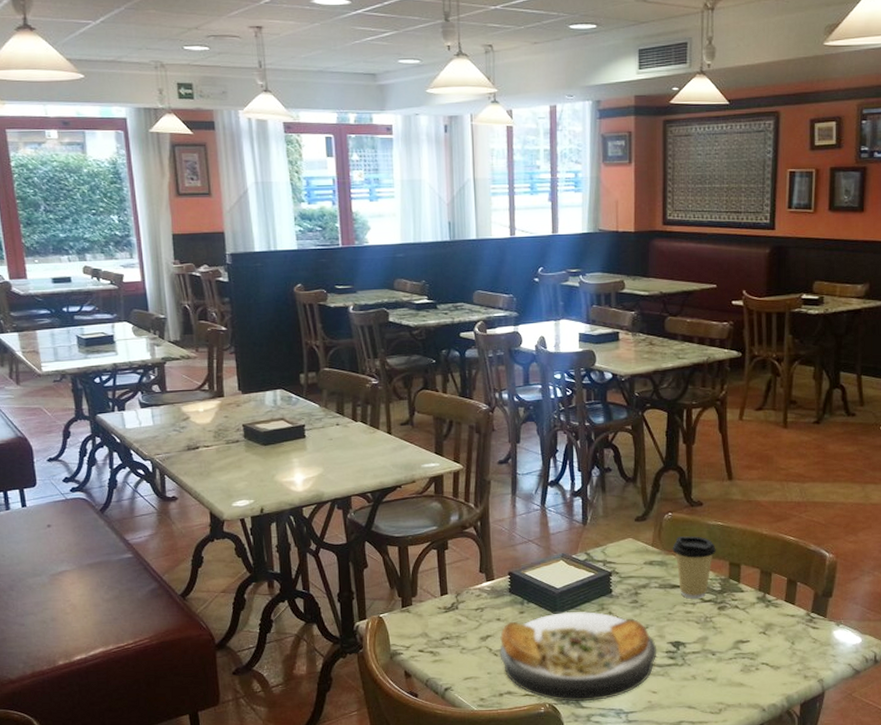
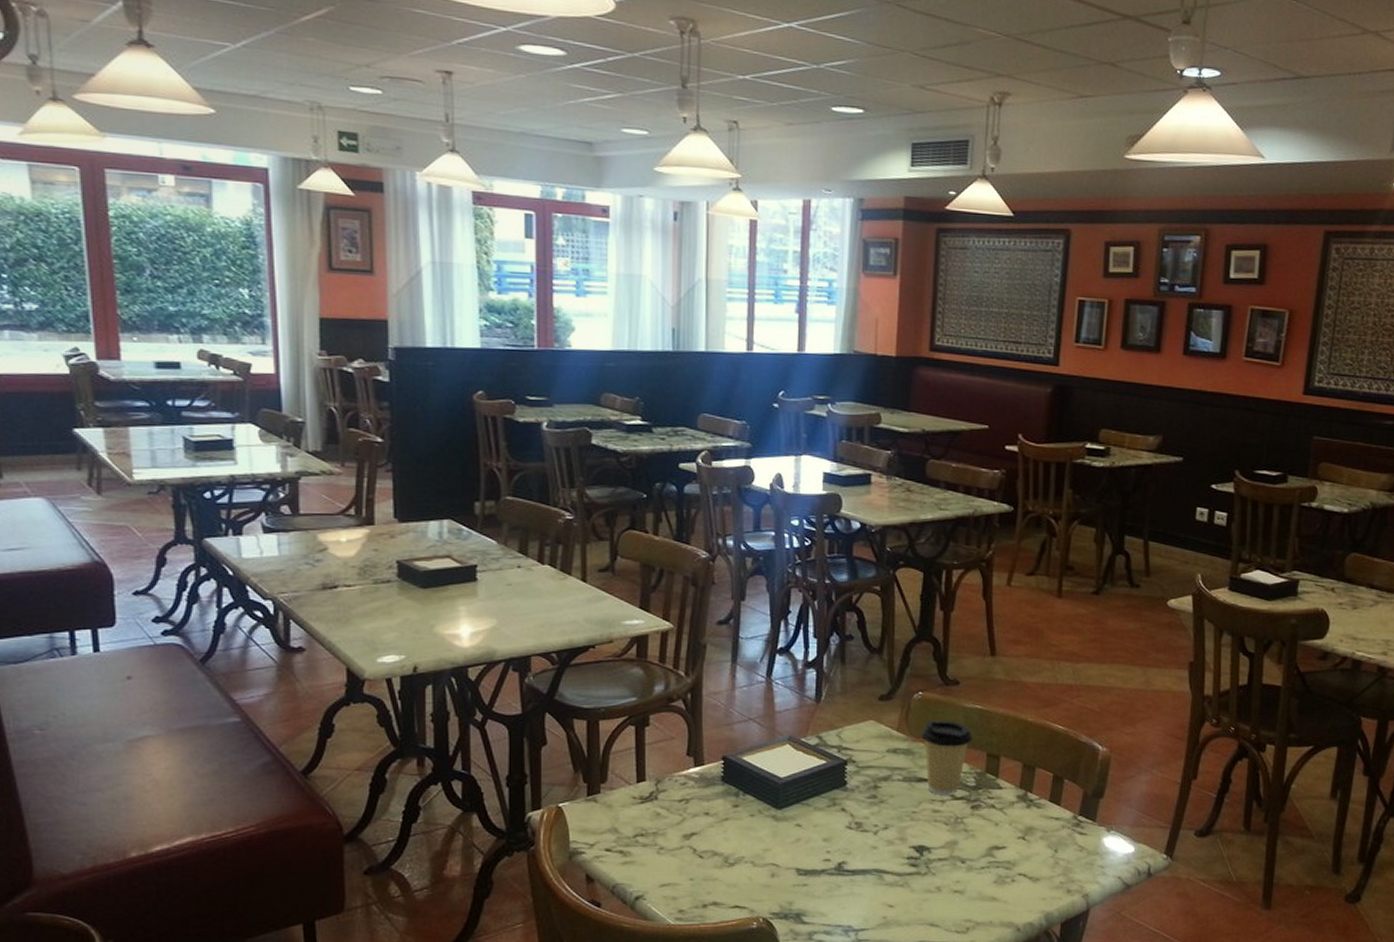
plate: present [499,611,657,702] -> none [706,806,897,916]

